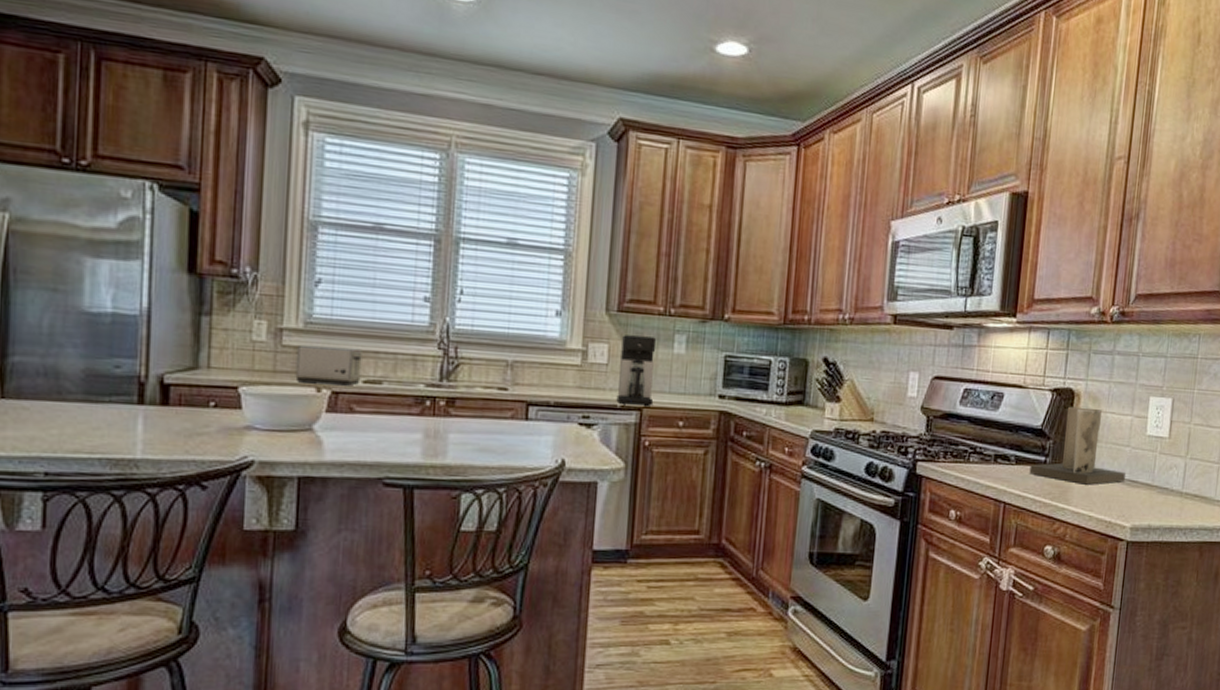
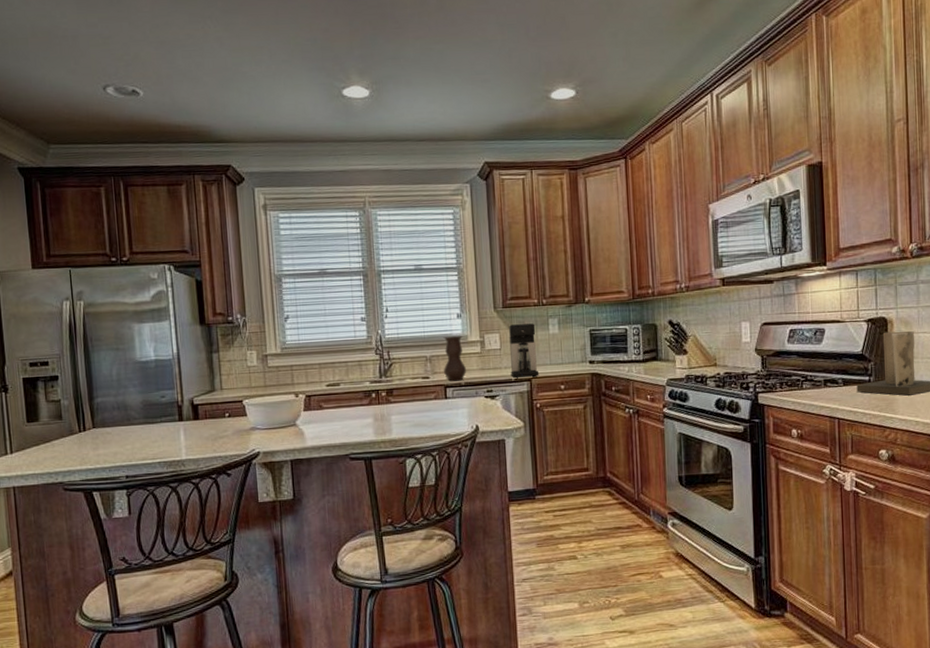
toaster: present [295,344,362,386] -> none [278,362,325,392]
vase: none [527,337,560,399] -> present [443,335,467,382]

